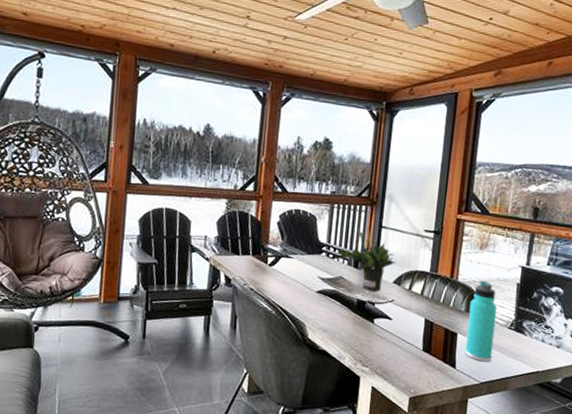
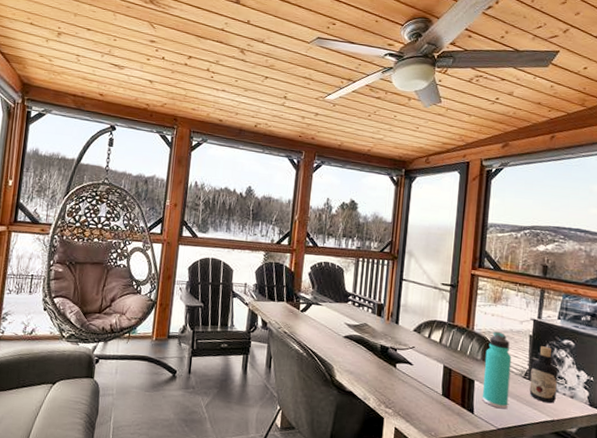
potted plant: present [338,227,397,291] -> none [363,279,416,338]
bottle: none [514,294,545,354] -> present [529,346,558,404]

